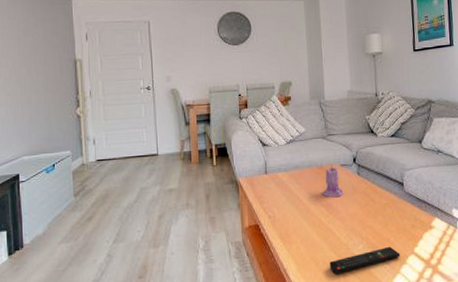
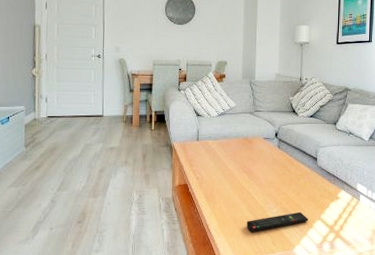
candle: present [322,165,344,198] -> none [246,138,264,166]

